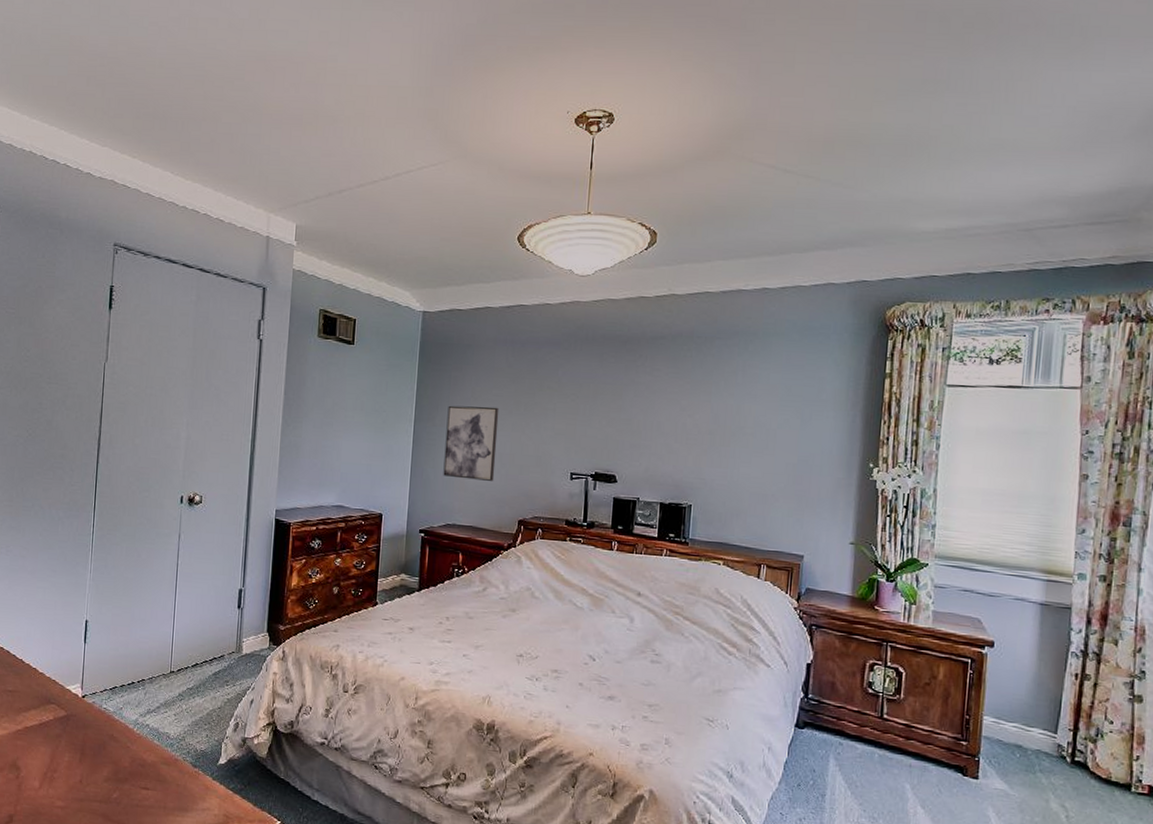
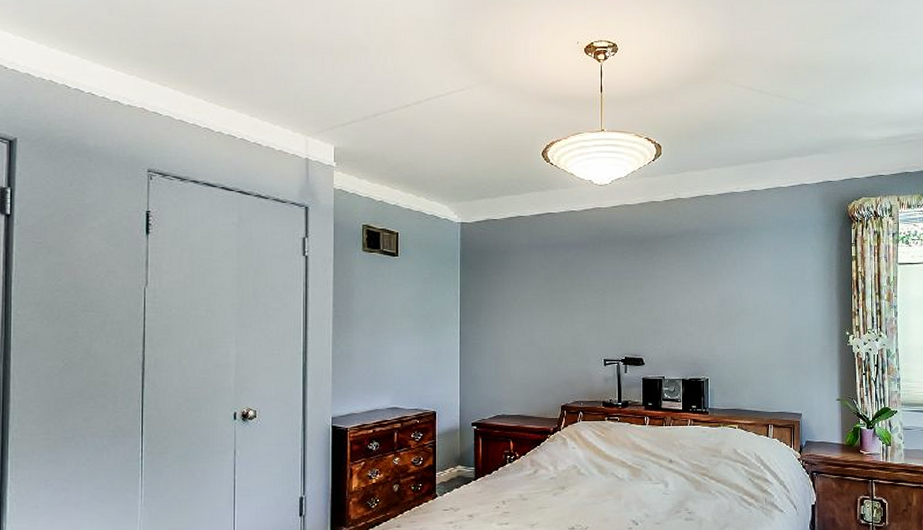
wall art: present [443,405,499,481] -> none [490,305,537,373]

